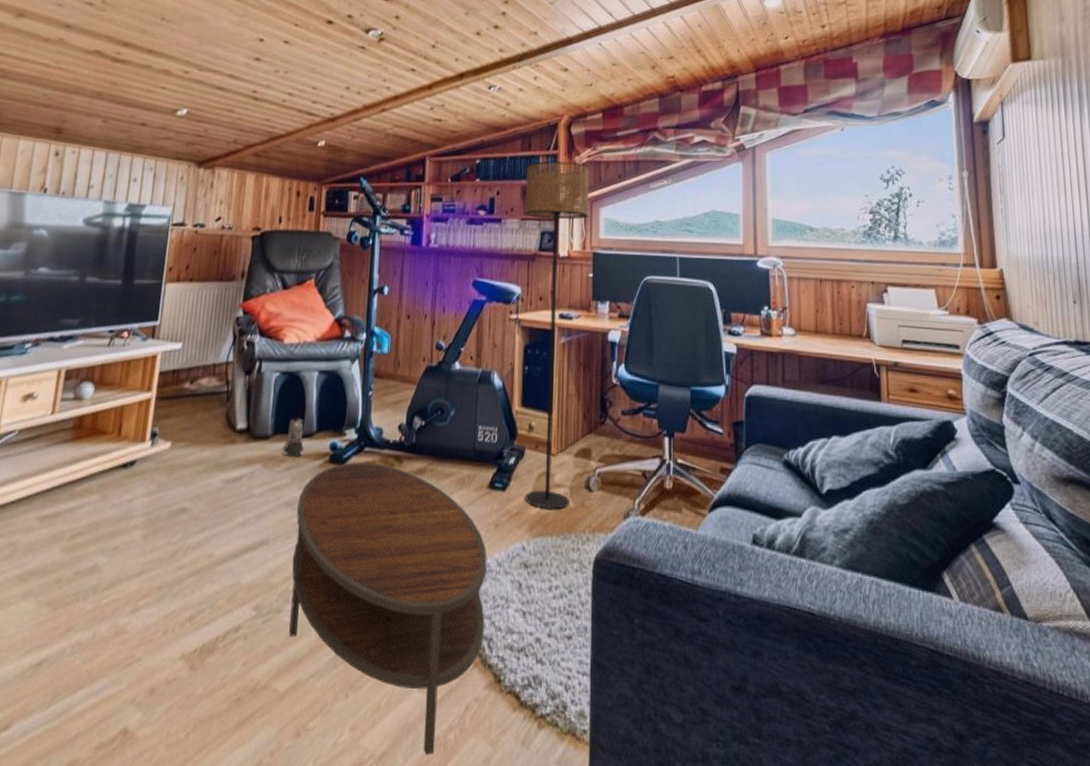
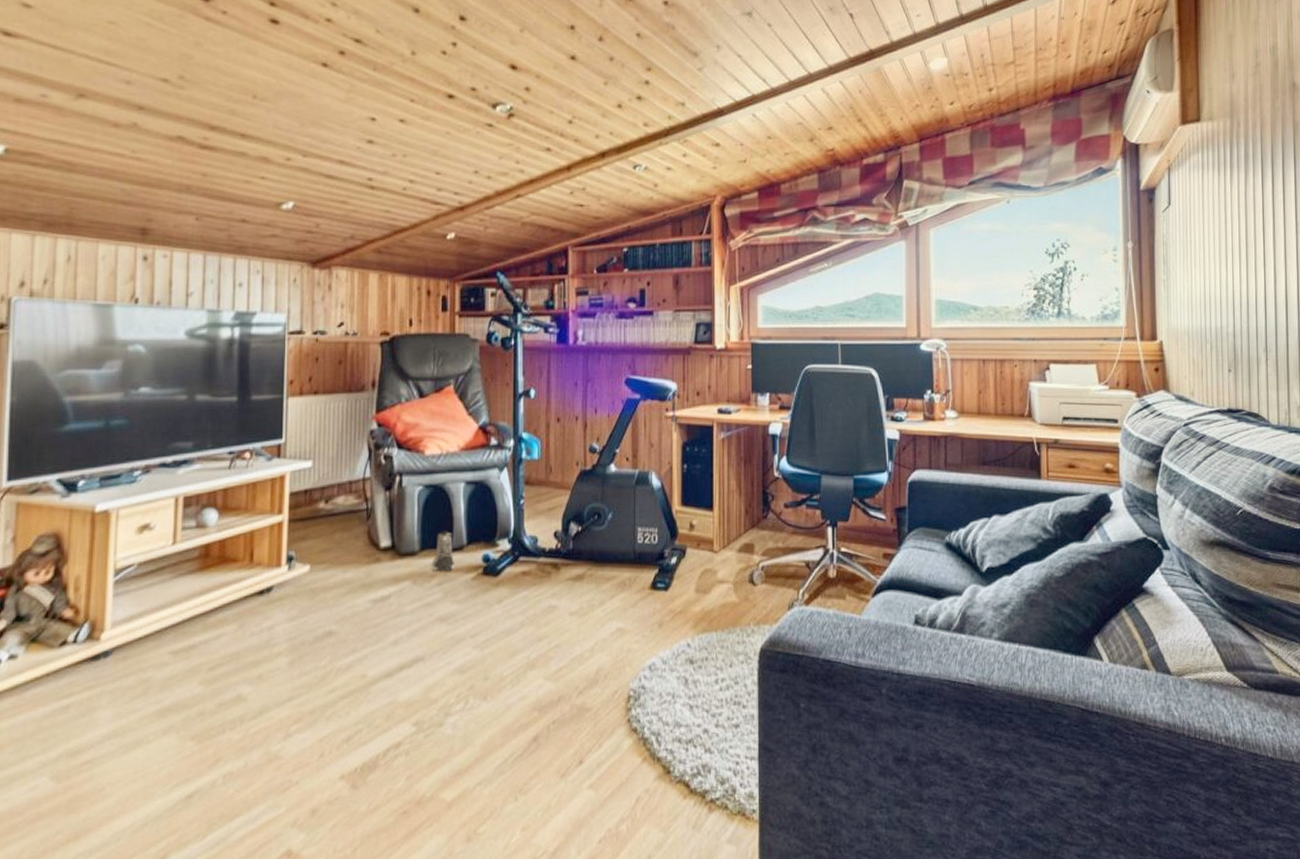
coffee table: present [289,462,487,755] -> none [450,572,652,846]
floor lamp: present [524,161,590,509] -> none [678,246,746,605]

